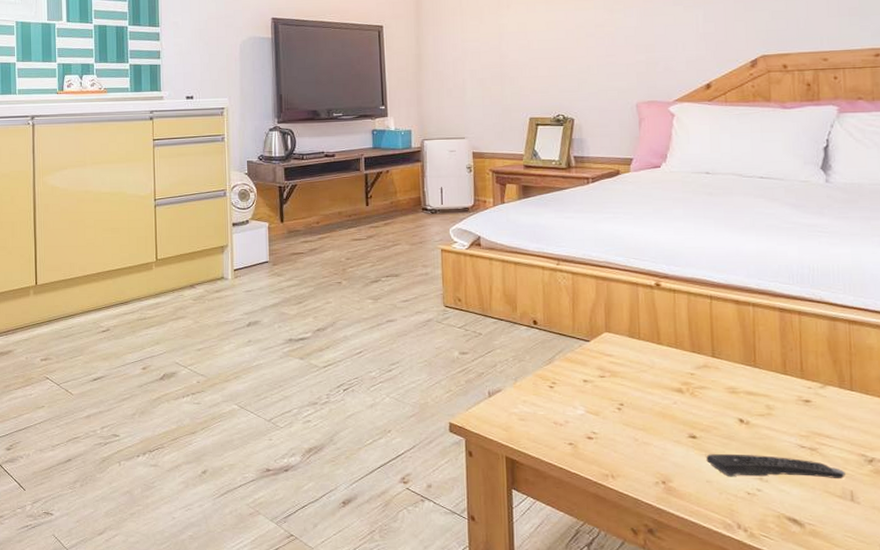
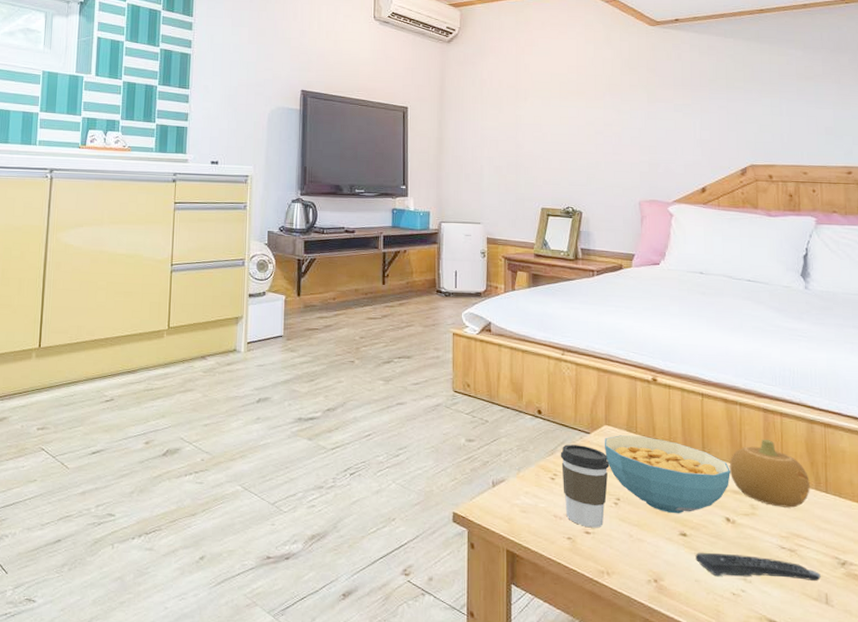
coffee cup: none [558,353,612,433] -> present [560,444,610,528]
cereal bowl: none [604,342,743,417] -> present [604,435,730,514]
fruit: none [742,338,833,407] -> present [729,439,810,508]

